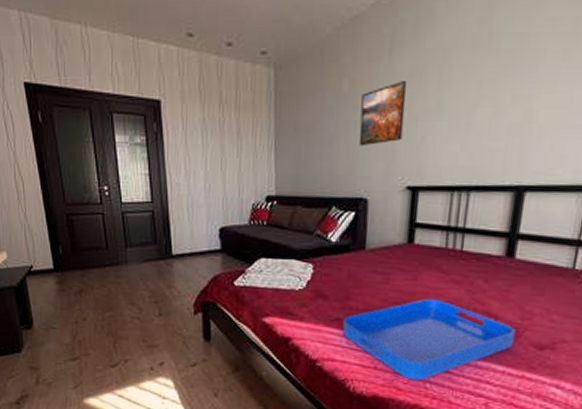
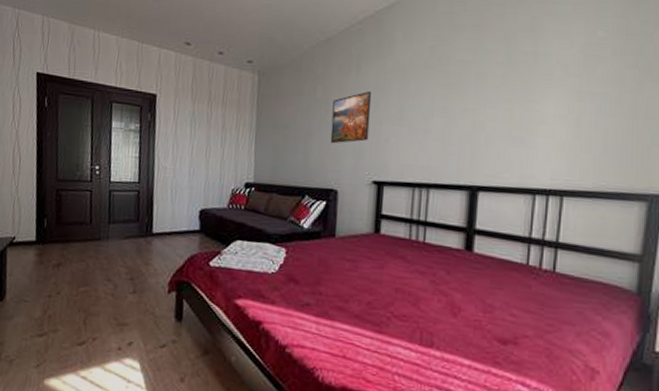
serving tray: present [342,298,516,381] -> none [312,287,479,373]

